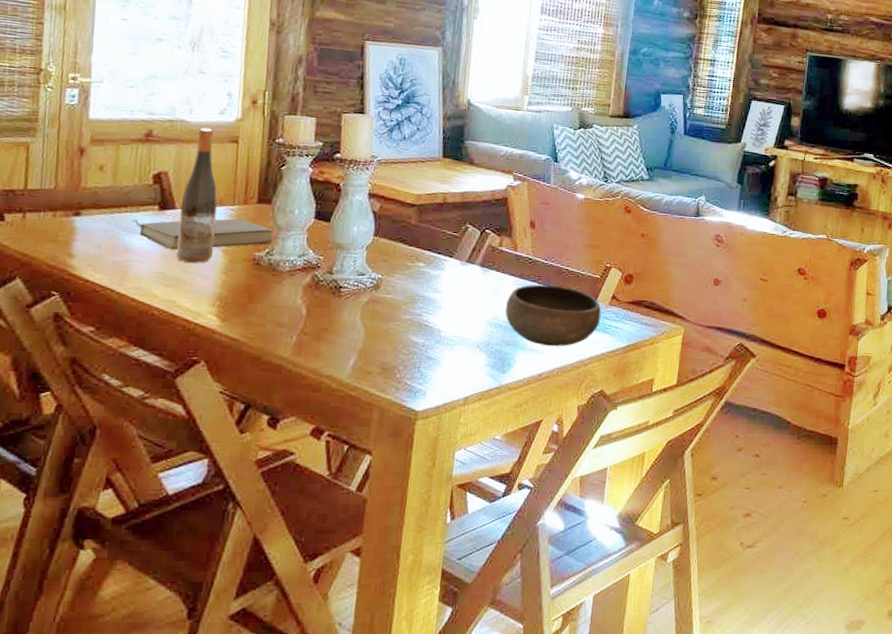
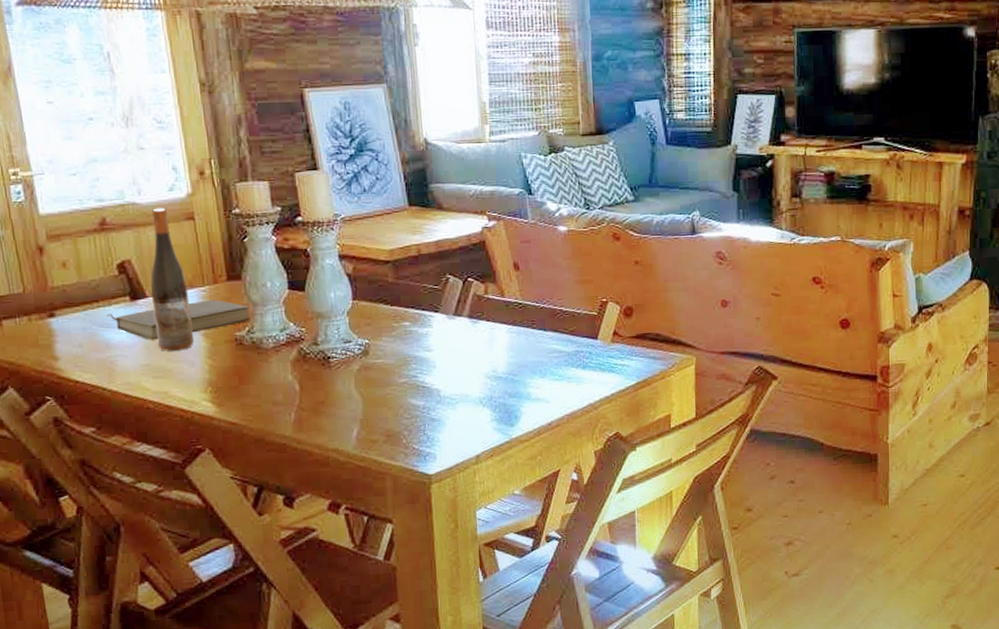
bowl: present [505,284,602,347] -> none [502,328,605,393]

